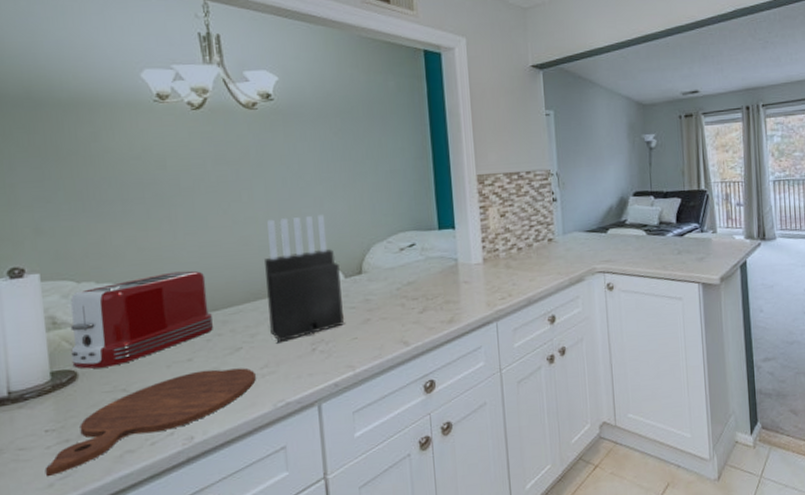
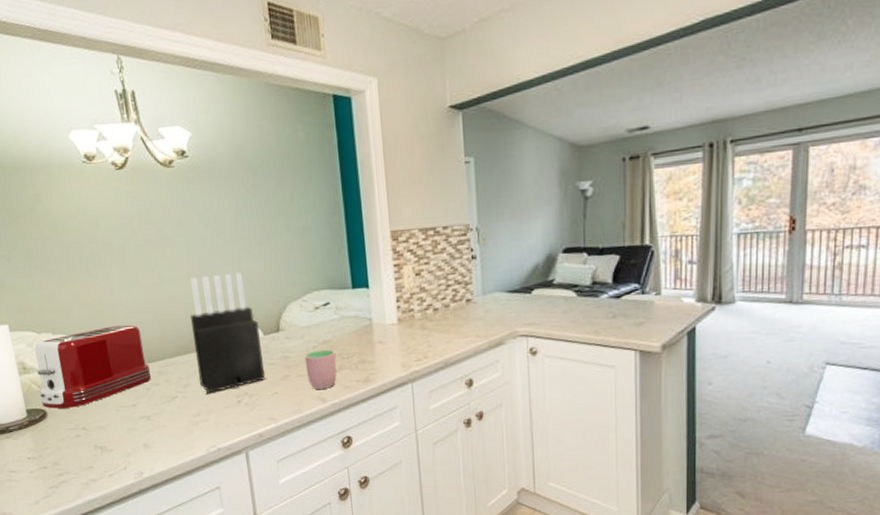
cutting board: present [45,368,256,477] -> none [31,415,191,496]
cup: none [387,290,421,333] -> present [304,349,337,389]

